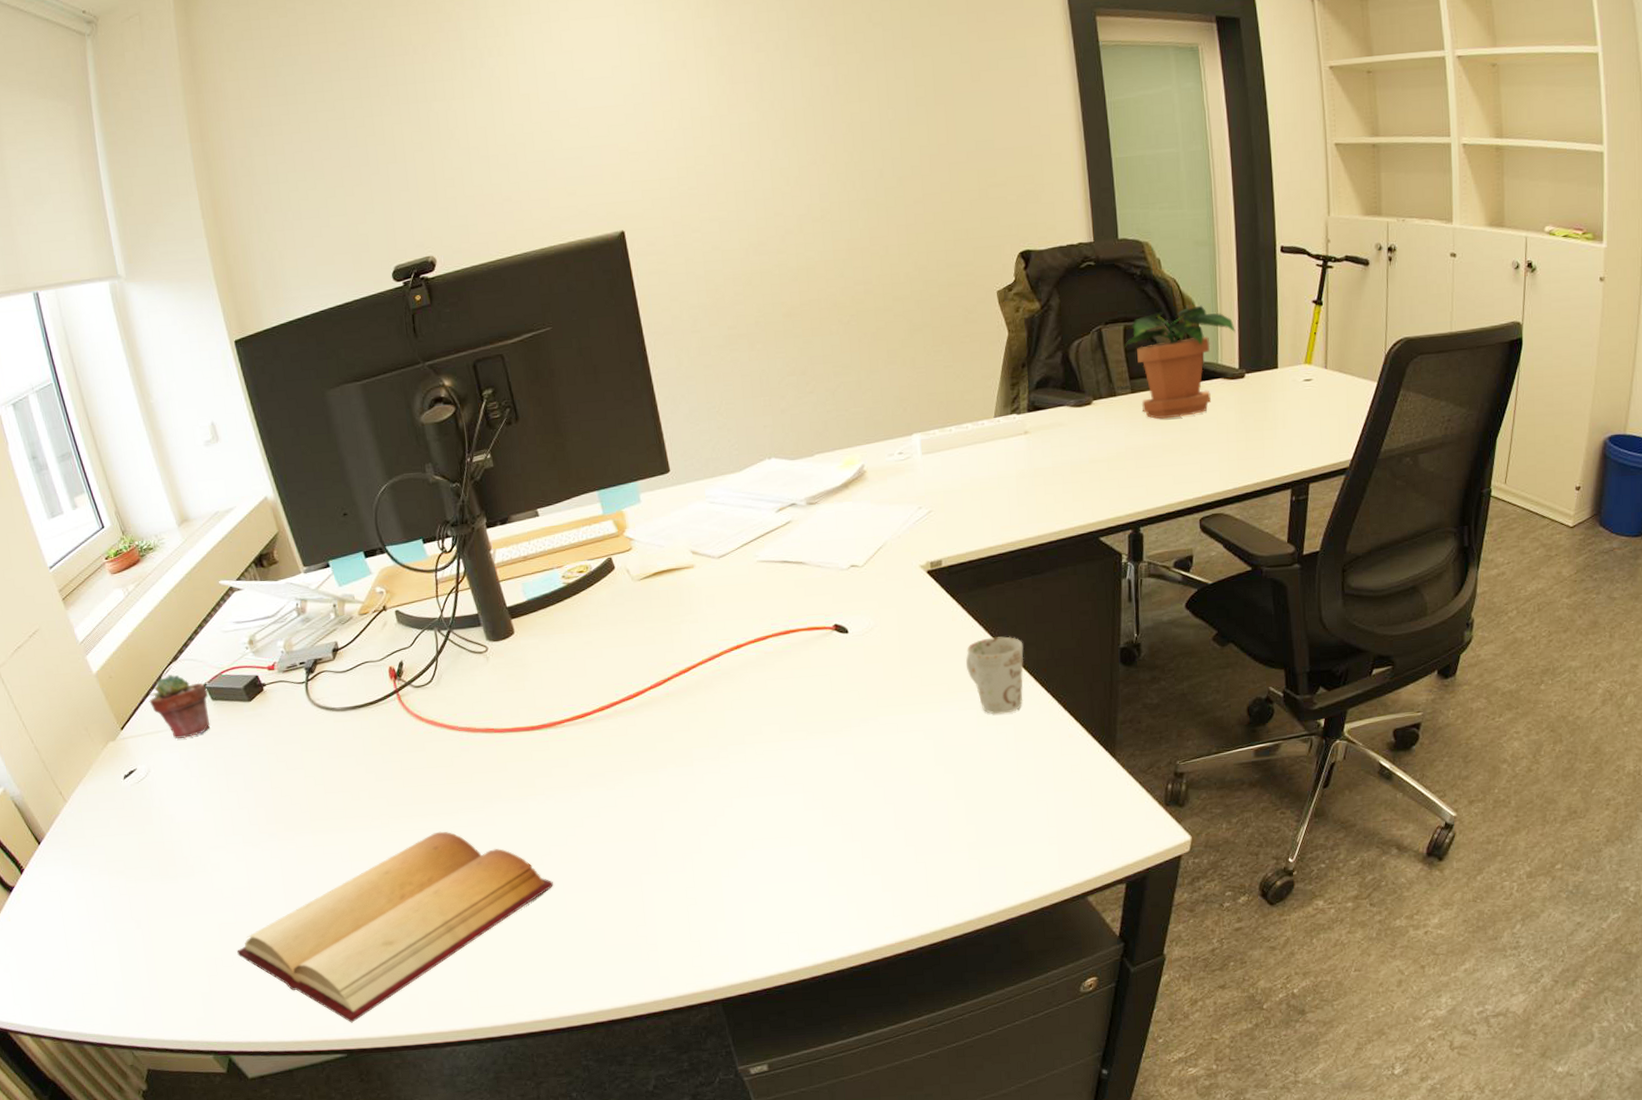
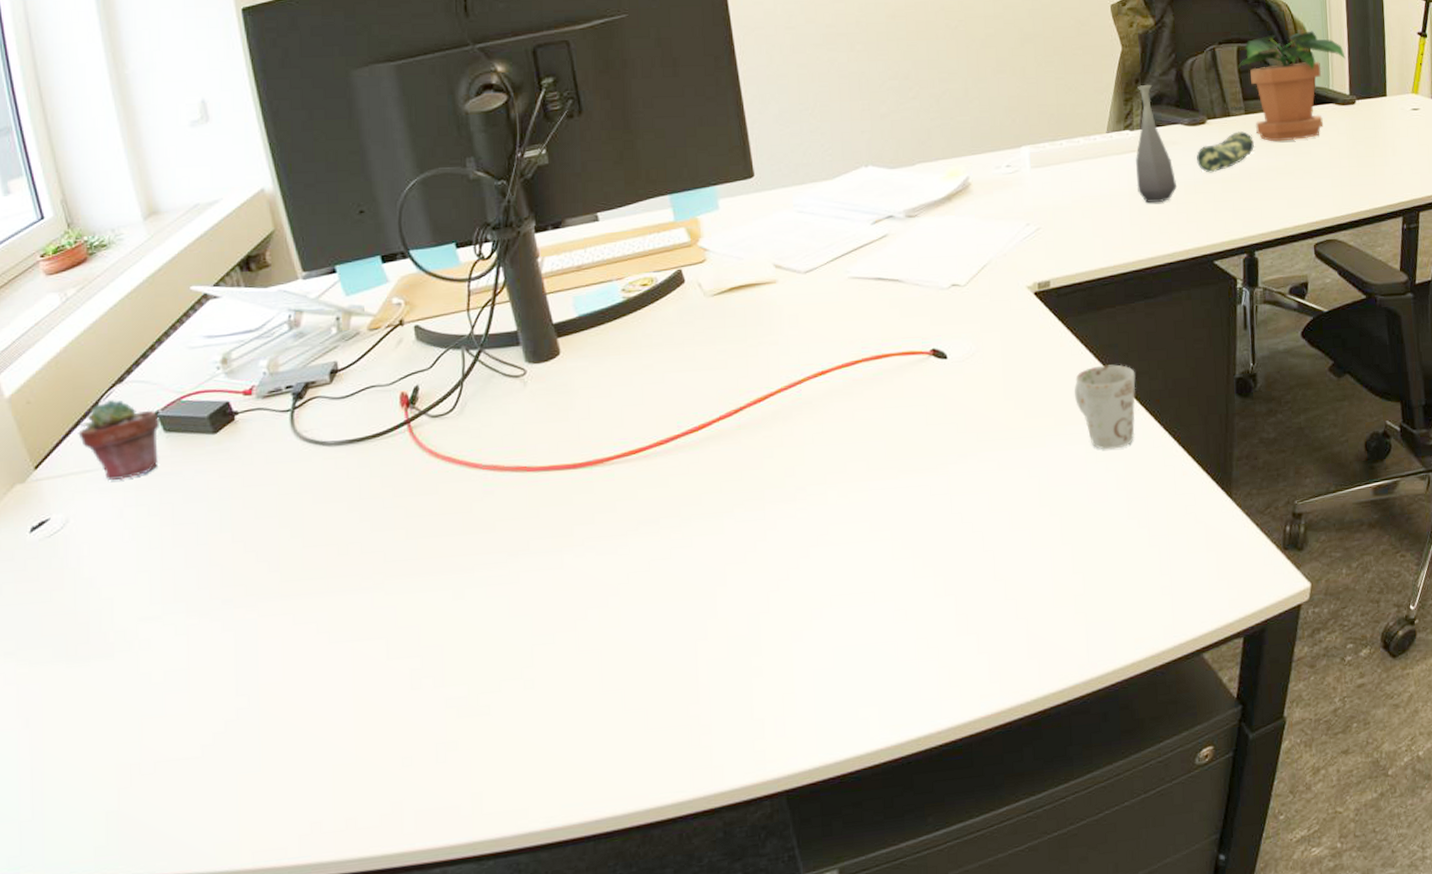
bible: present [237,831,553,1023] -> none [162,592,588,843]
bottle: none [1023,368,1064,484] -> present [1136,84,1178,203]
pencil case: none [1083,409,1141,453] -> present [1197,130,1255,173]

